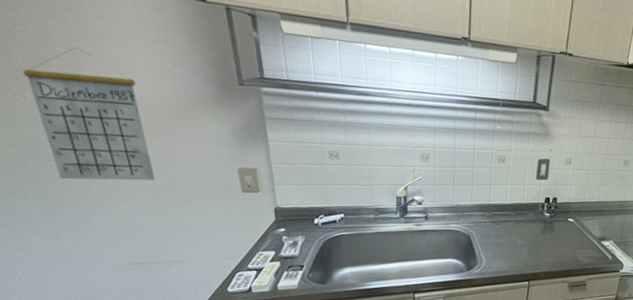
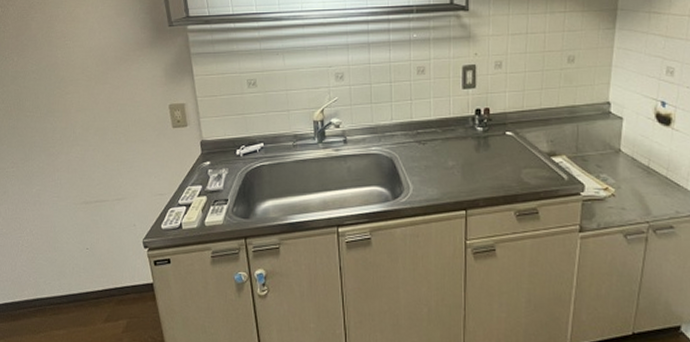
calendar: present [23,47,156,181] -> none [12,12,104,127]

